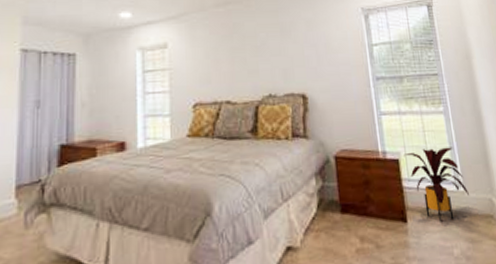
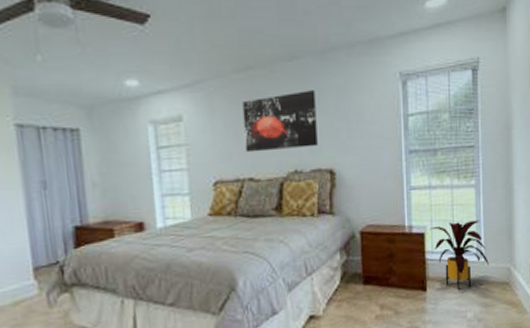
wall art: none [221,22,290,77] -> present [242,90,318,153]

